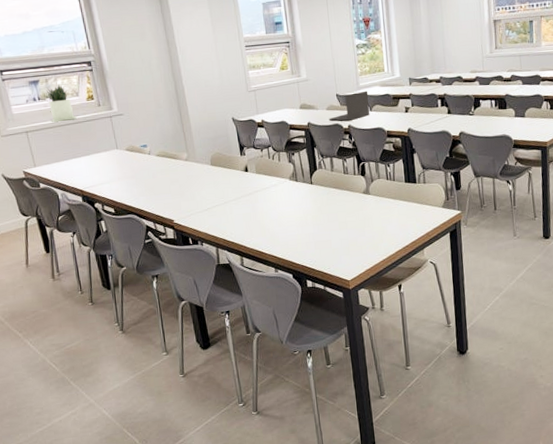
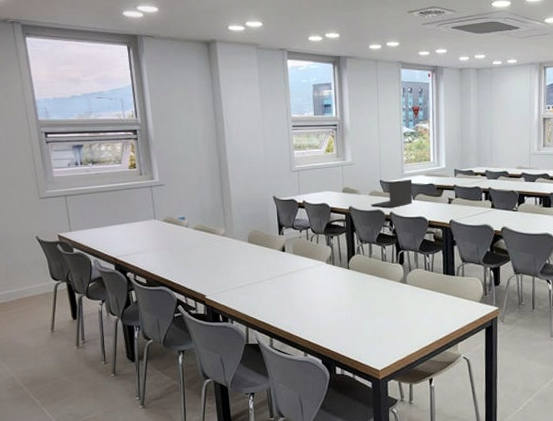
planter: present [45,84,77,123] -> none [88,151,117,188]

